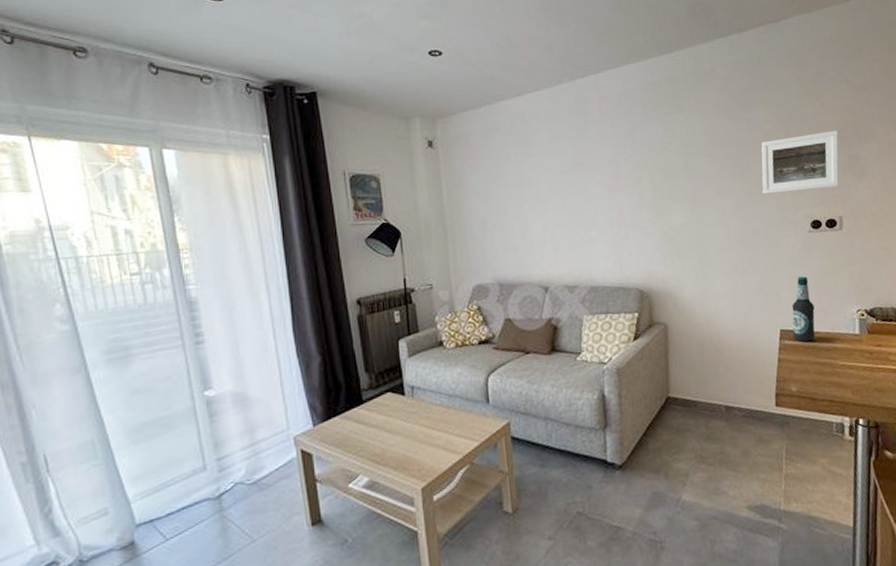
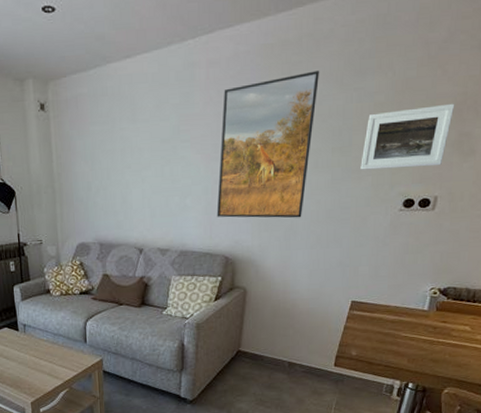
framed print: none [618,104,714,248] -> present [216,70,320,218]
bottle: present [791,276,816,342] -> none [362,253,389,314]

